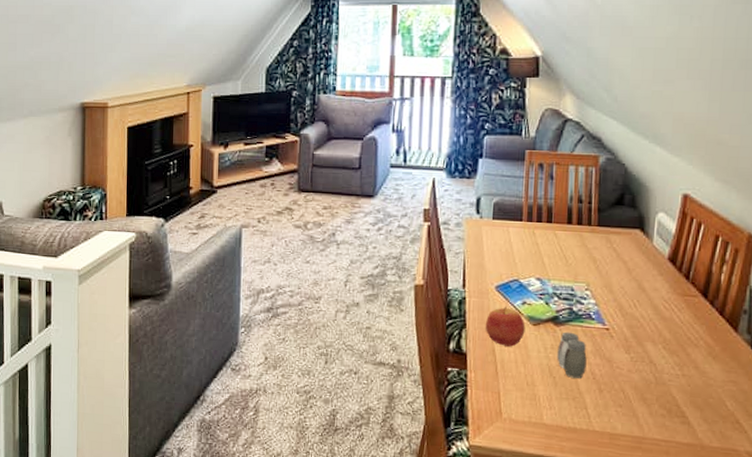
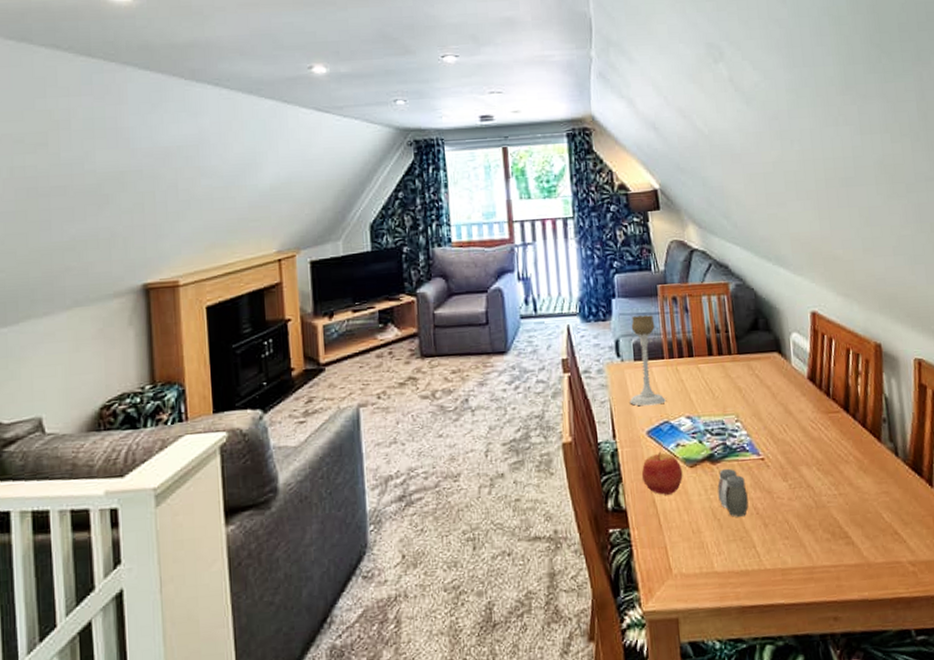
candle holder: none [483,177,518,263] -> present [629,315,666,406]

